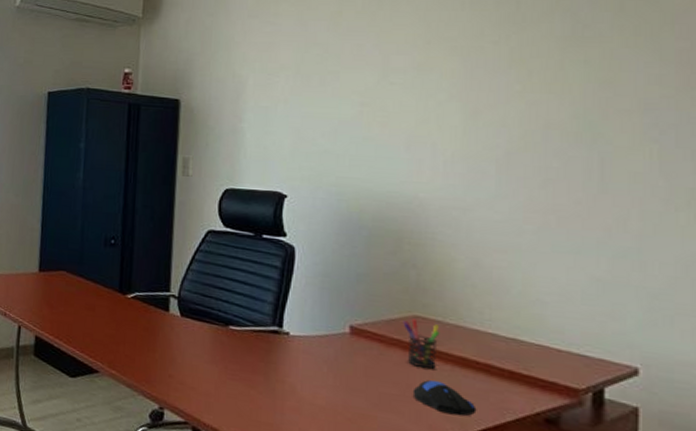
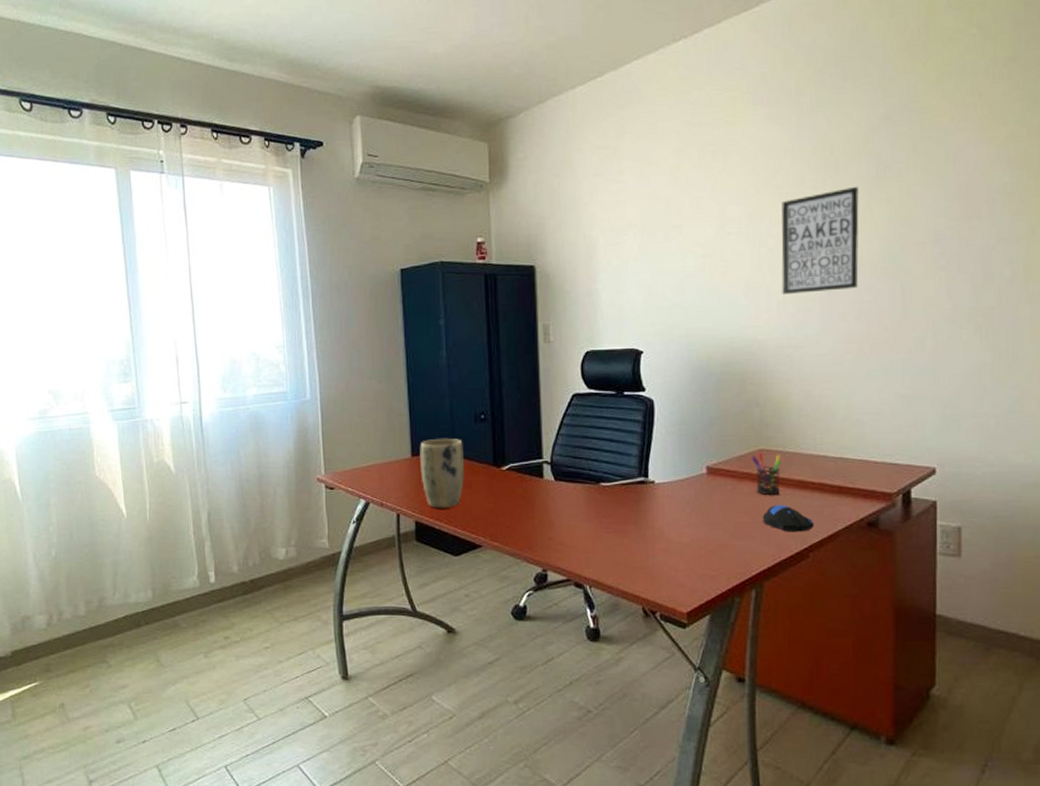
plant pot: none [45,257,91,328] -> present [420,438,464,509]
wall art: none [451,44,549,154] -> present [781,186,859,294]

